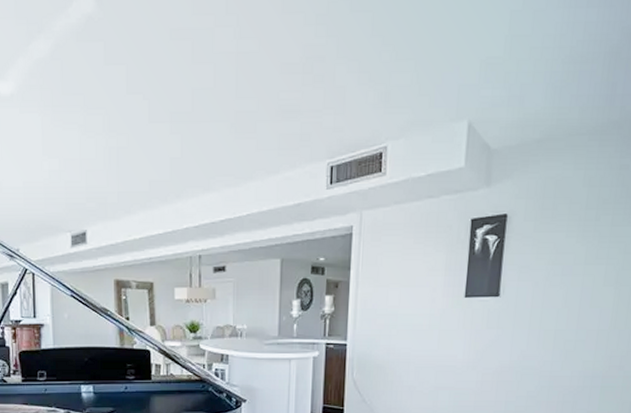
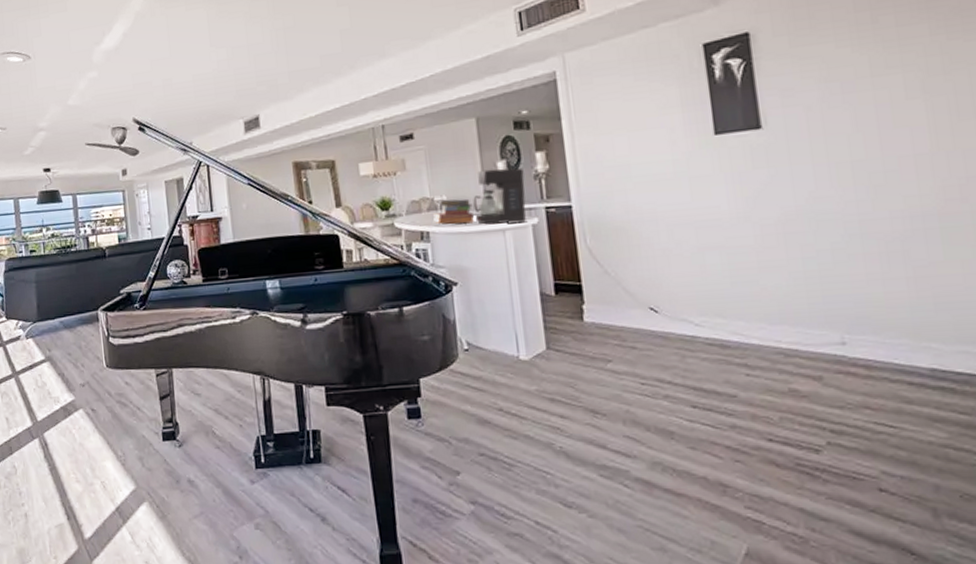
books: none [234,328,267,351] -> present [433,198,474,225]
coffee maker: none [268,306,313,355] -> present [473,168,526,224]

